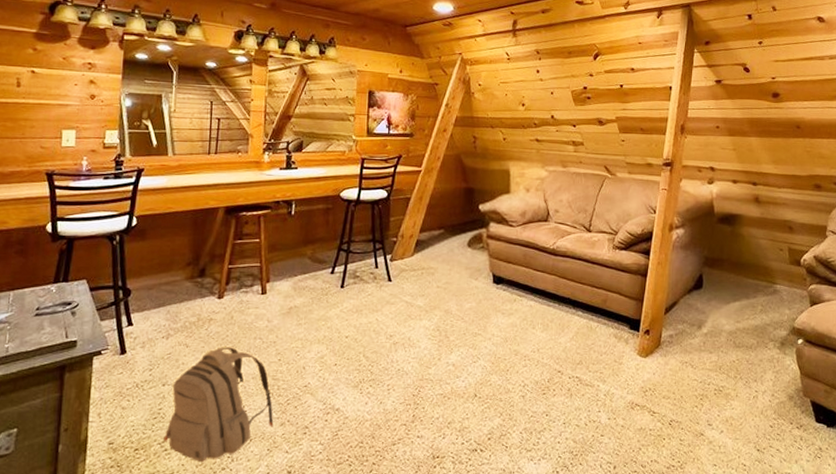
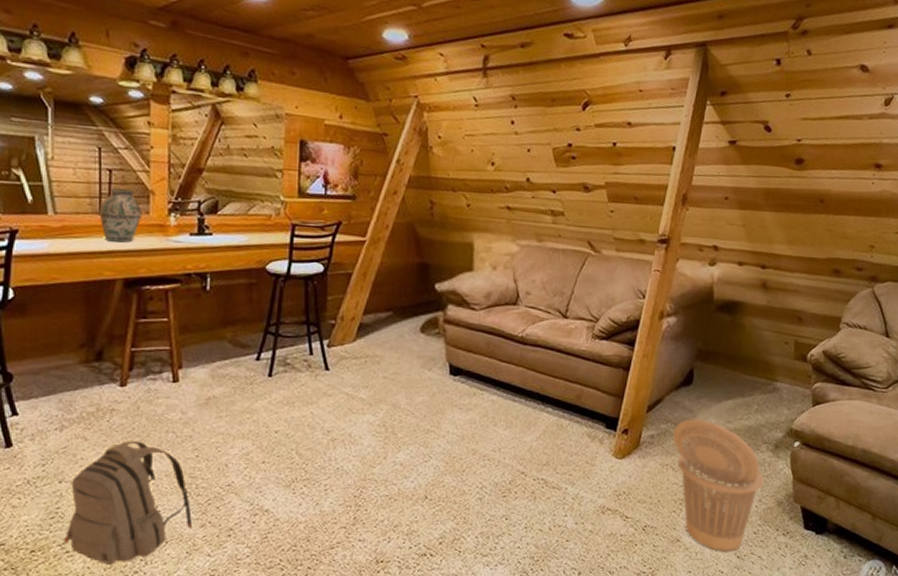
vase: none [208,133,243,178] -> present [99,188,142,244]
laundry basket: none [689,318,775,445] -> present [672,418,765,551]

